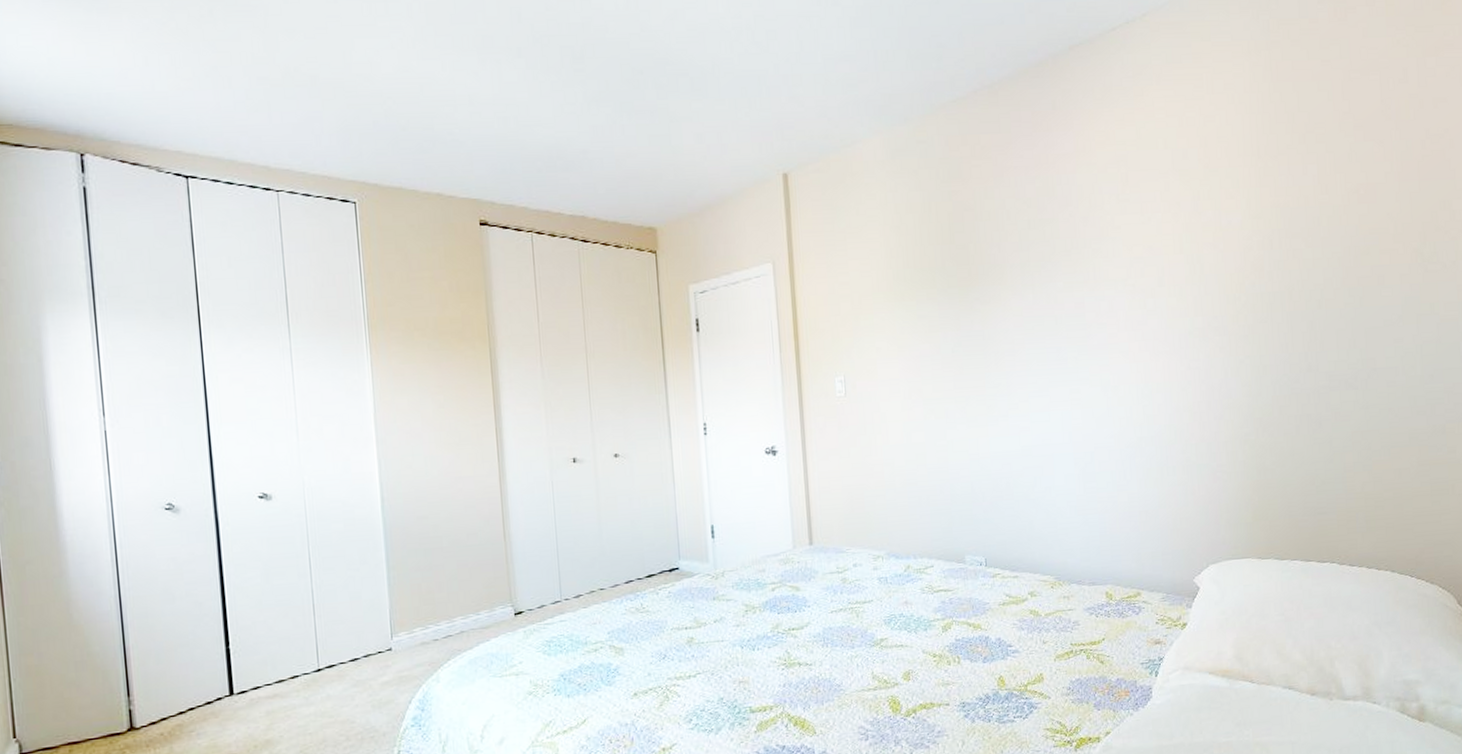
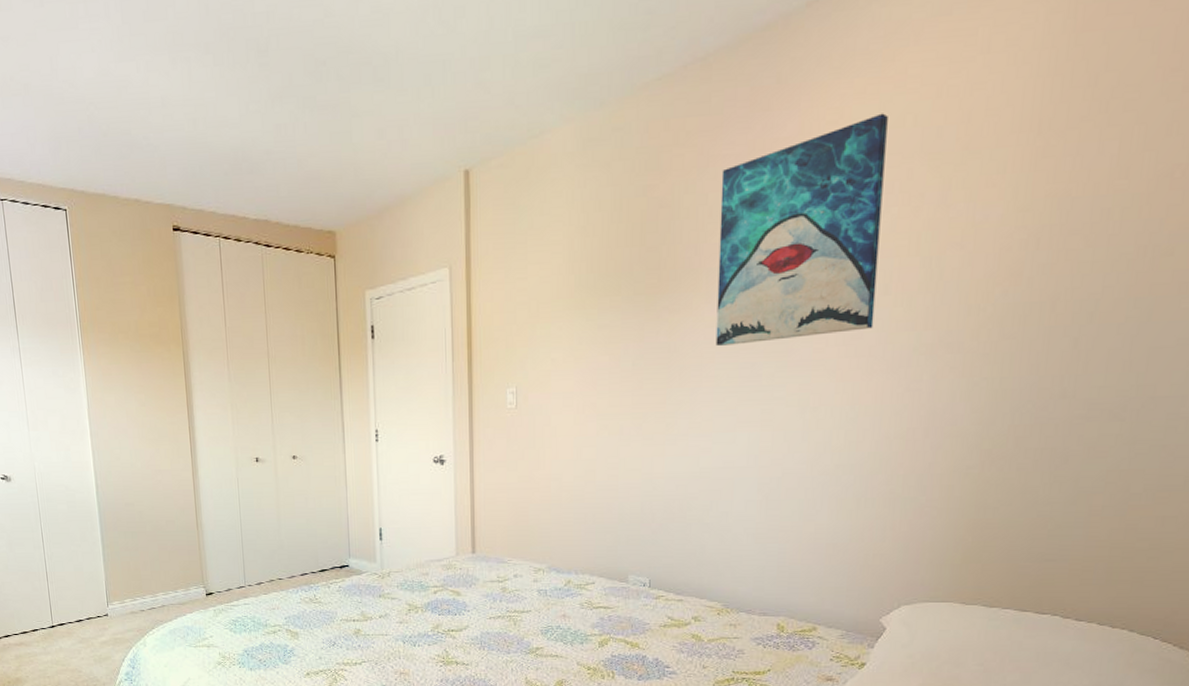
wall art: none [1014,137,1155,334] -> present [715,113,888,347]

